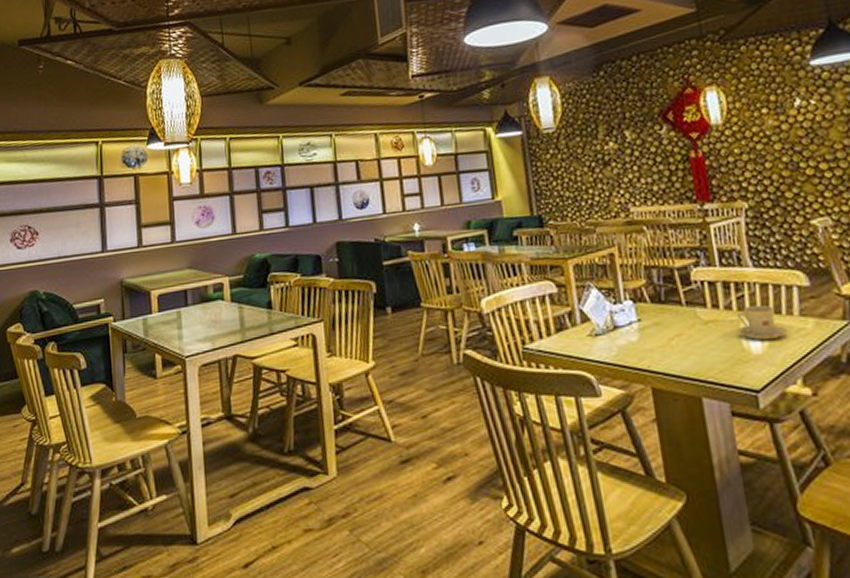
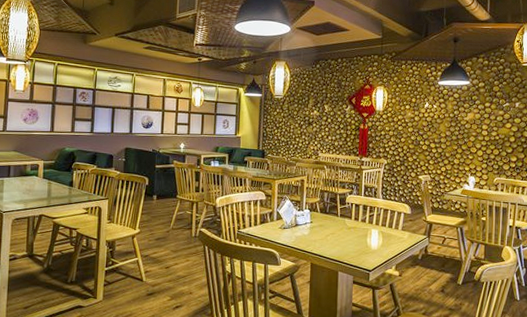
teacup: present [736,305,789,341] -> none [366,221,394,243]

